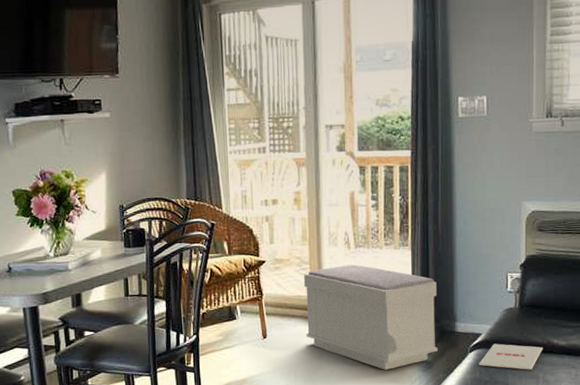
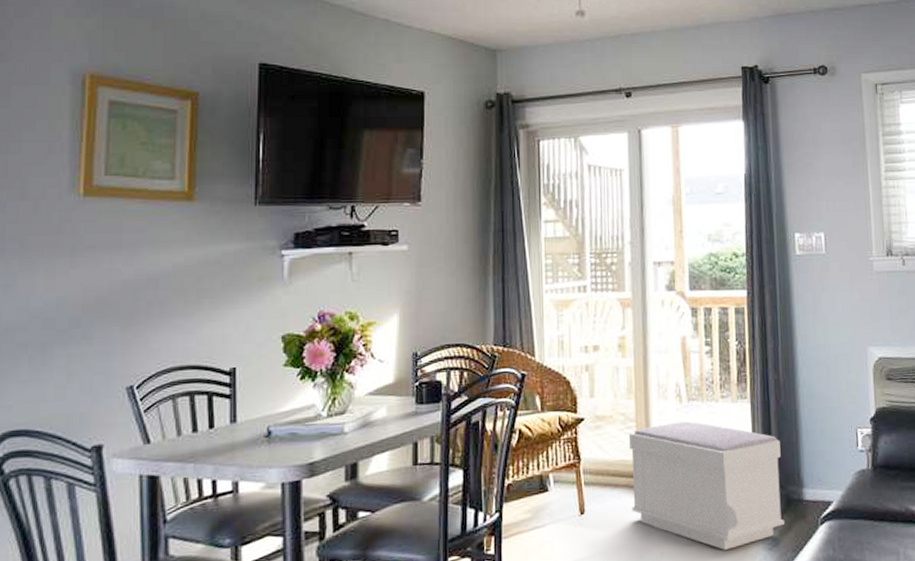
magazine: present [479,343,543,370] -> none [831,513,902,545]

